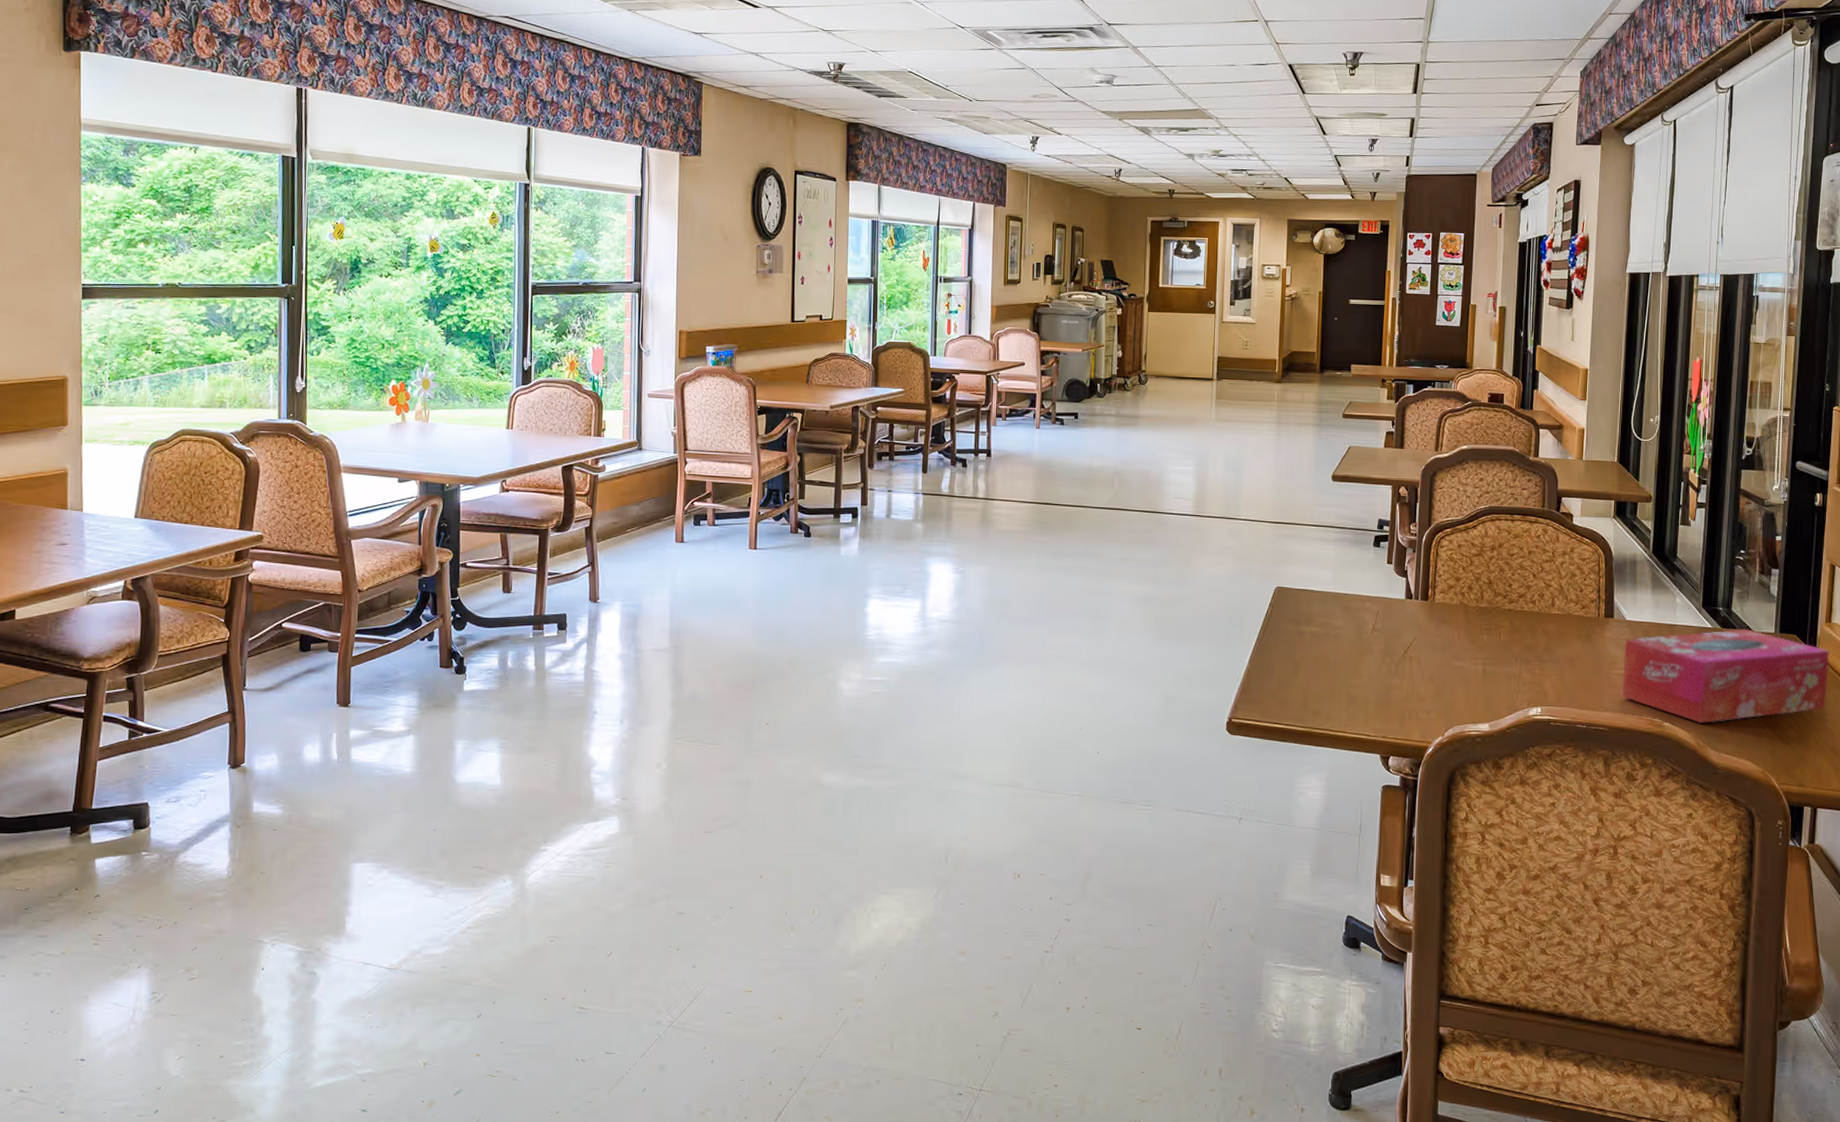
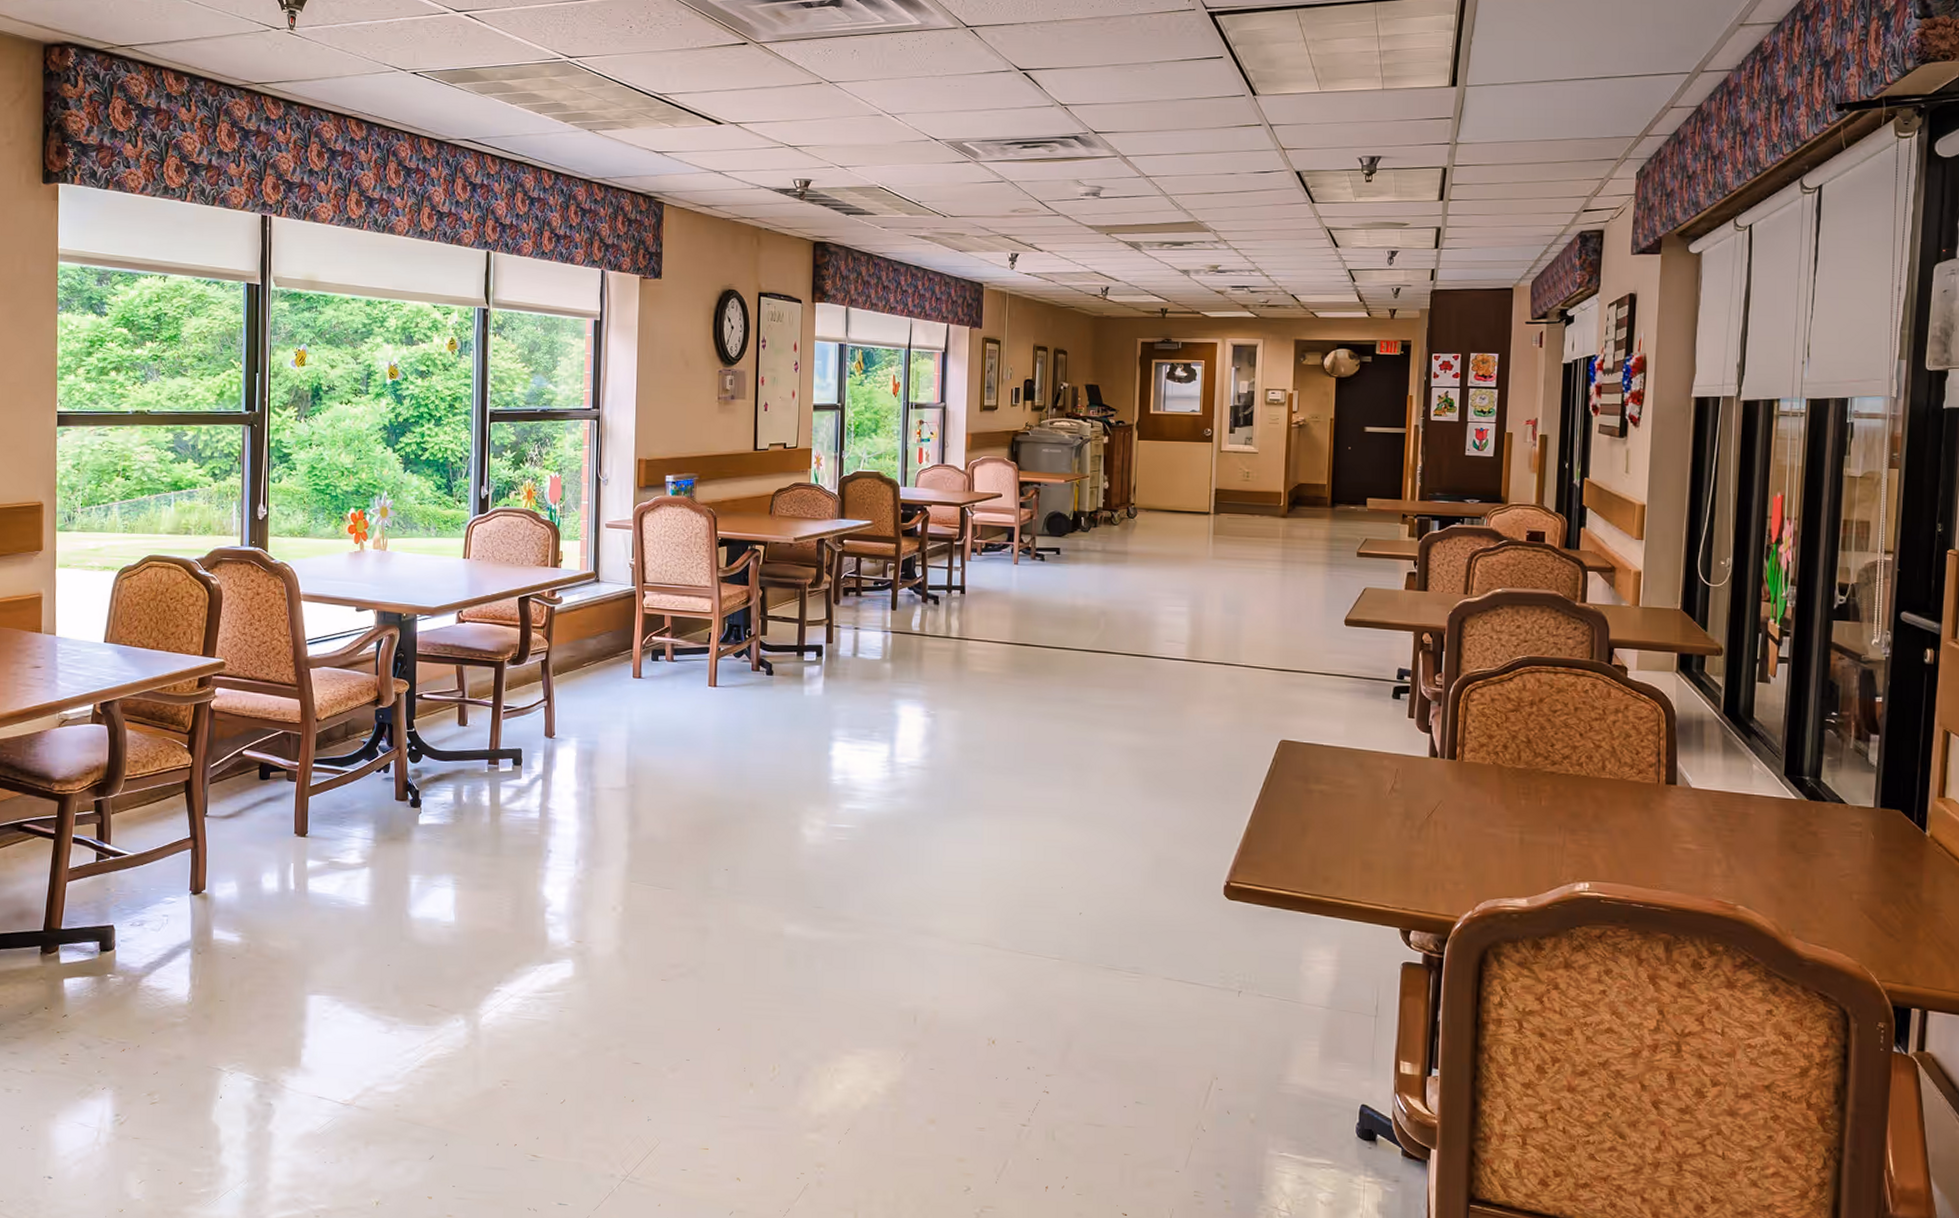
tissue box: present [1622,629,1829,723] -> none [1686,802,1943,908]

